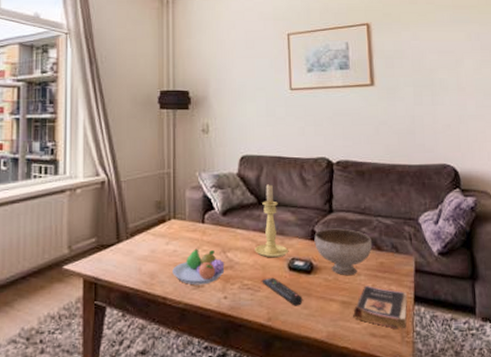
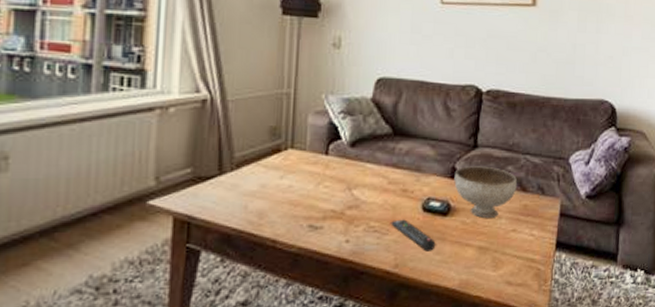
fruit bowl: present [172,248,225,285] -> none [286,184,350,227]
candle holder: present [255,184,288,258] -> none [385,113,424,197]
book: present [352,285,408,329] -> none [488,229,550,277]

